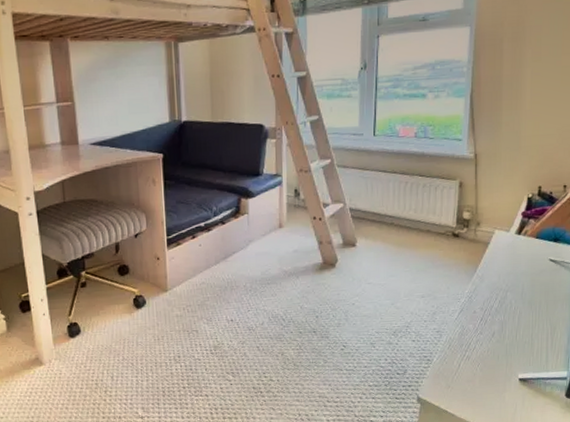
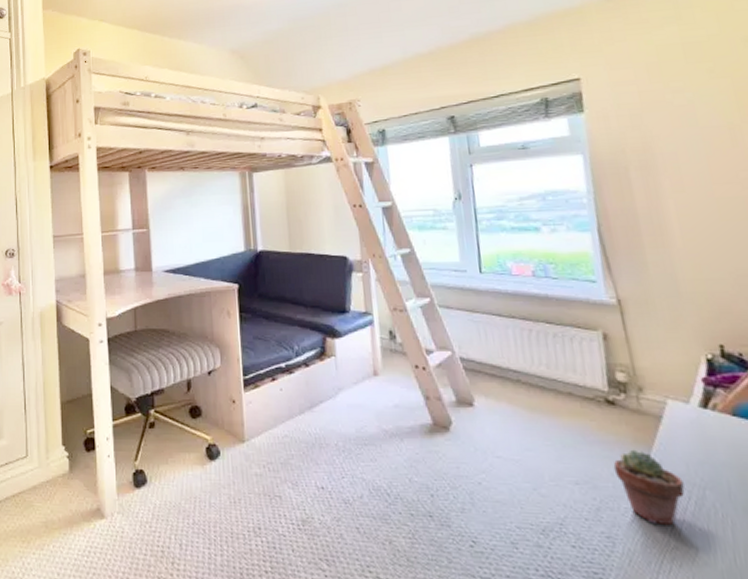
potted succulent: none [450,268,494,320] -> present [613,449,685,526]

